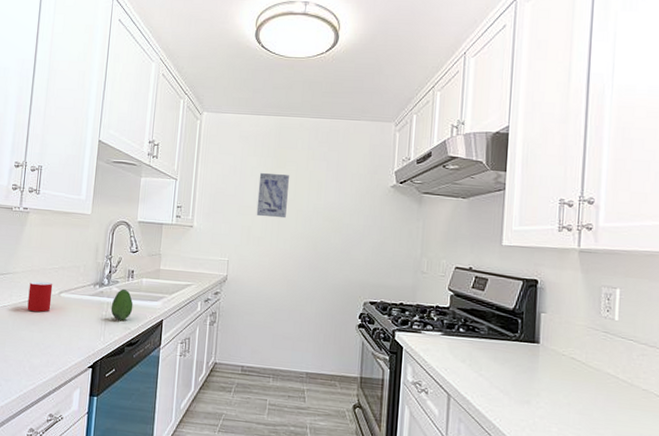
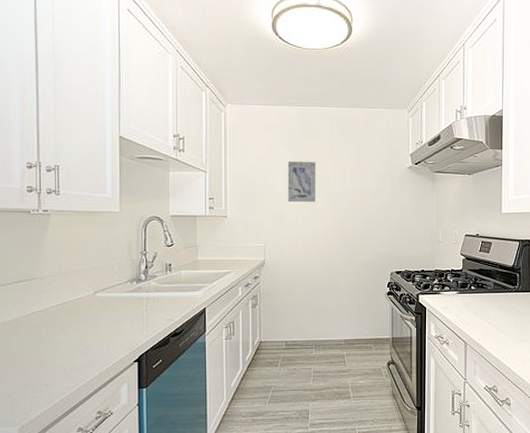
cup: present [27,281,53,312] -> none [60,284,87,315]
fruit: present [111,288,134,320] -> none [151,282,174,313]

